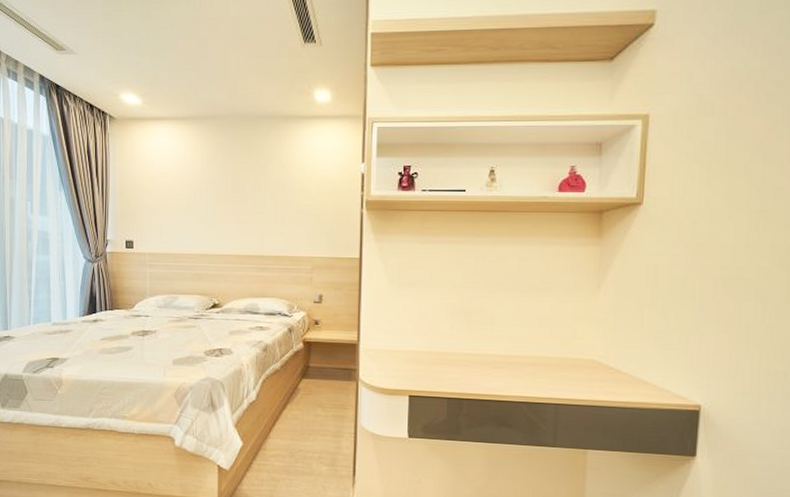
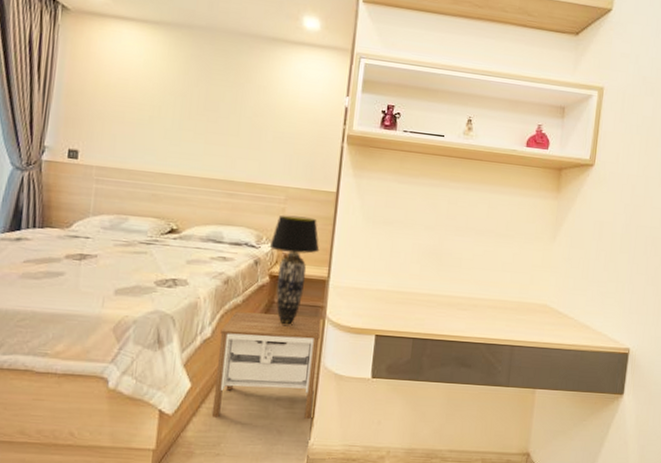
nightstand: none [262,376,355,476] -> present [211,312,322,419]
table lamp: none [300,284,348,389] -> present [269,215,320,327]

